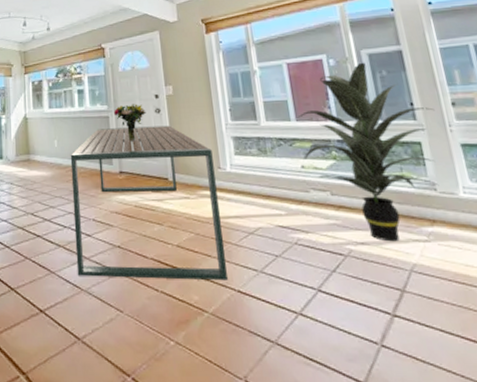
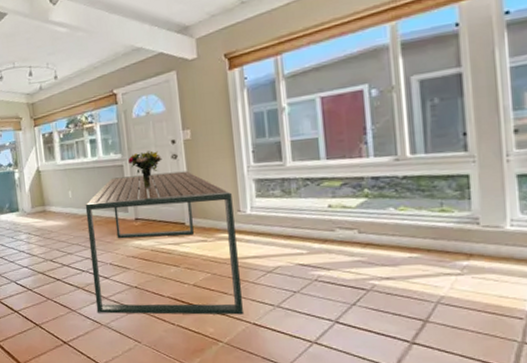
indoor plant: present [297,62,439,242] -> none [328,90,492,276]

